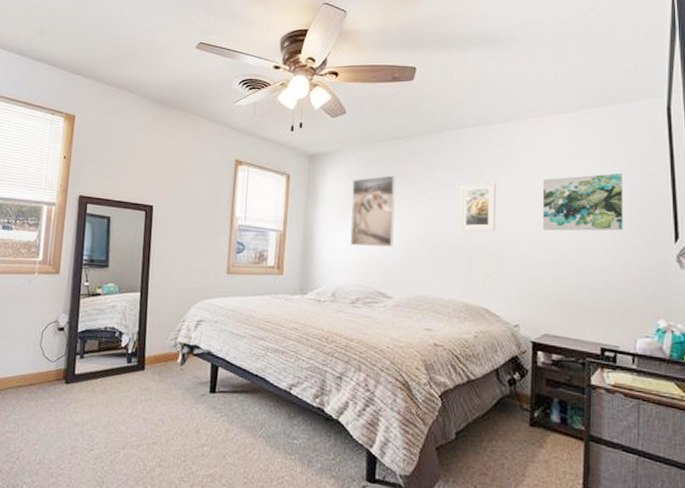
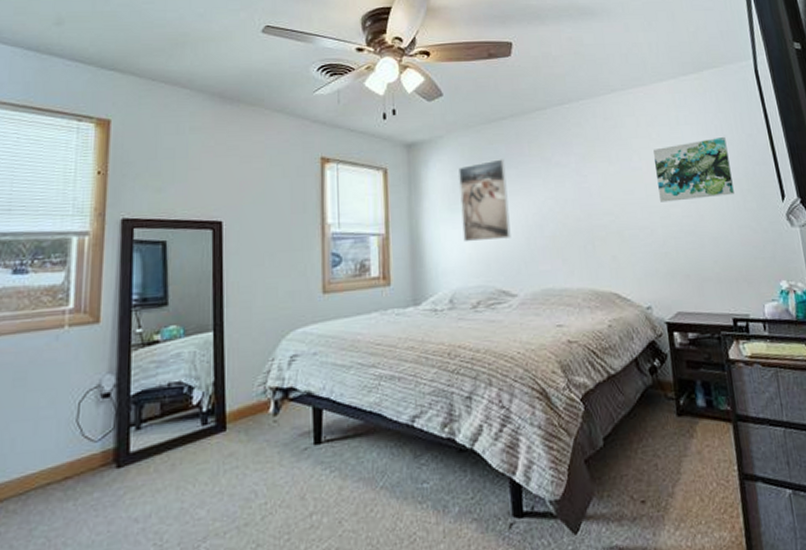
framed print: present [459,182,496,232] -> none [573,157,614,213]

